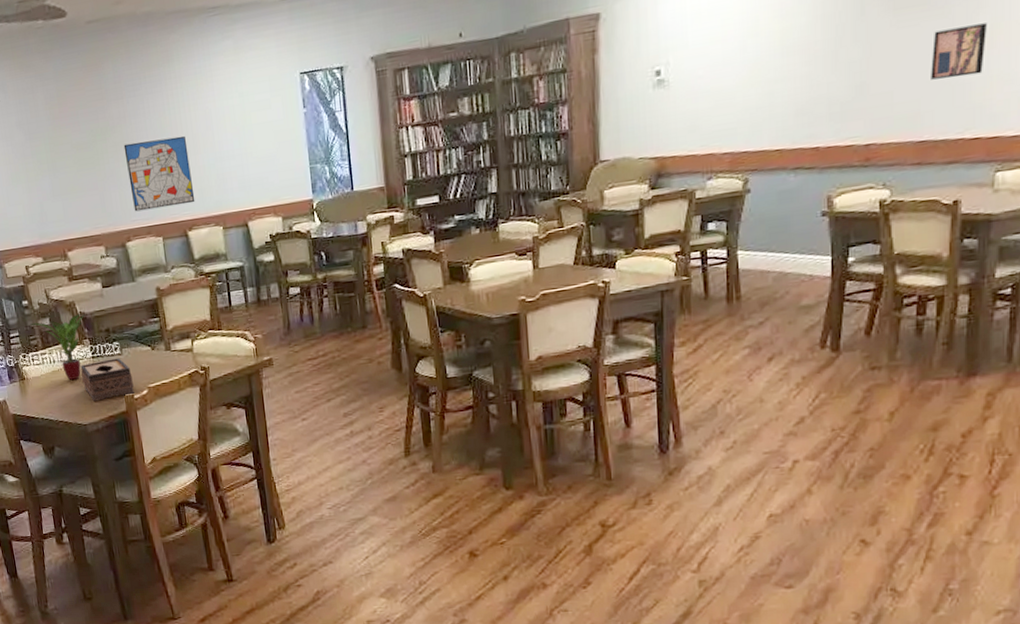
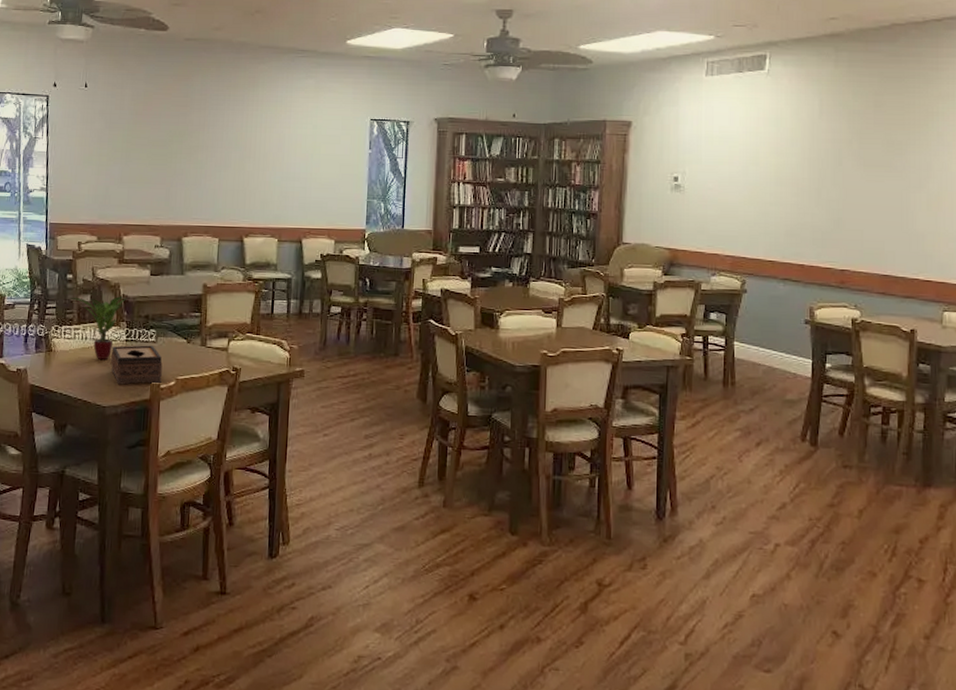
wall art: present [123,136,195,212] -> none [196,149,258,213]
wall art: present [931,23,987,80] -> none [892,189,935,229]

